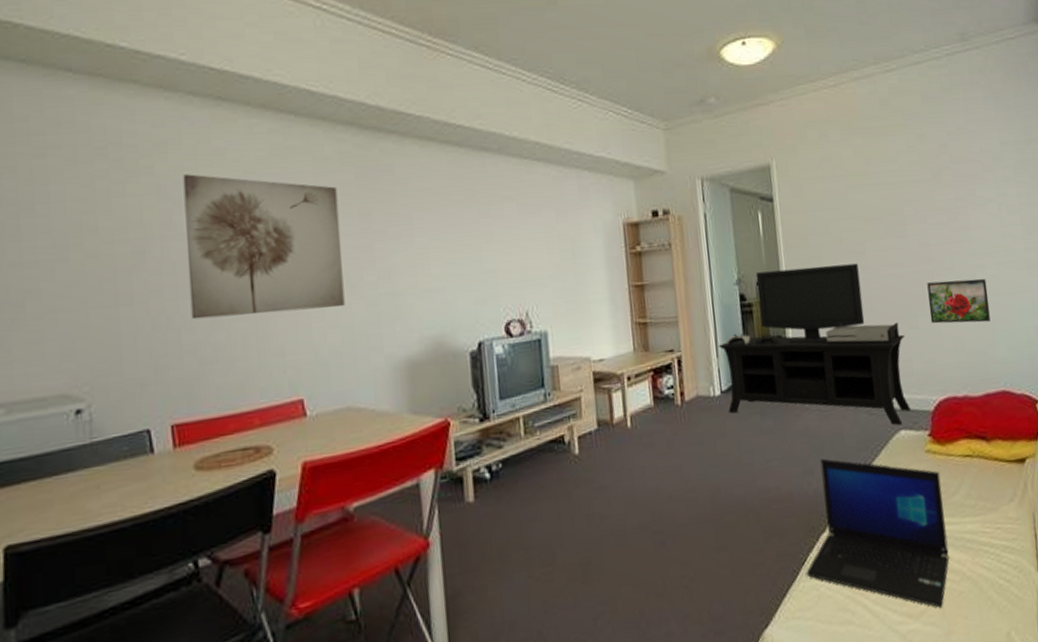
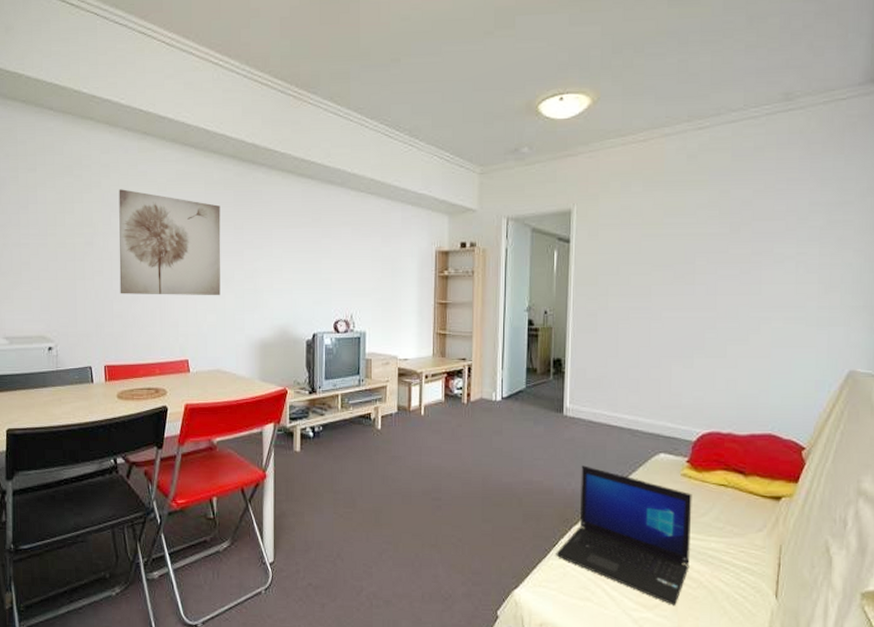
media console: present [718,263,911,426] -> none [504,303,678,449]
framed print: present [927,278,991,324] -> none [706,328,770,370]

